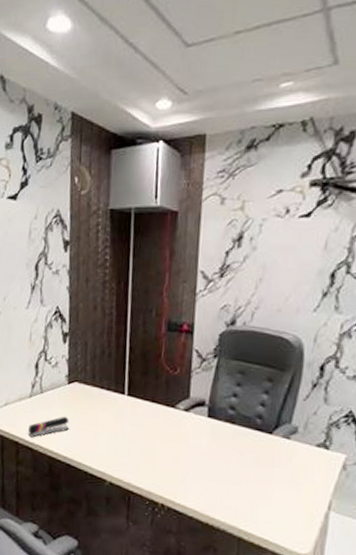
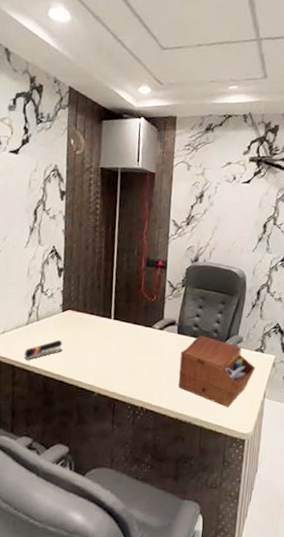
sewing box: none [209,421,316,517] -> present [178,335,255,407]

